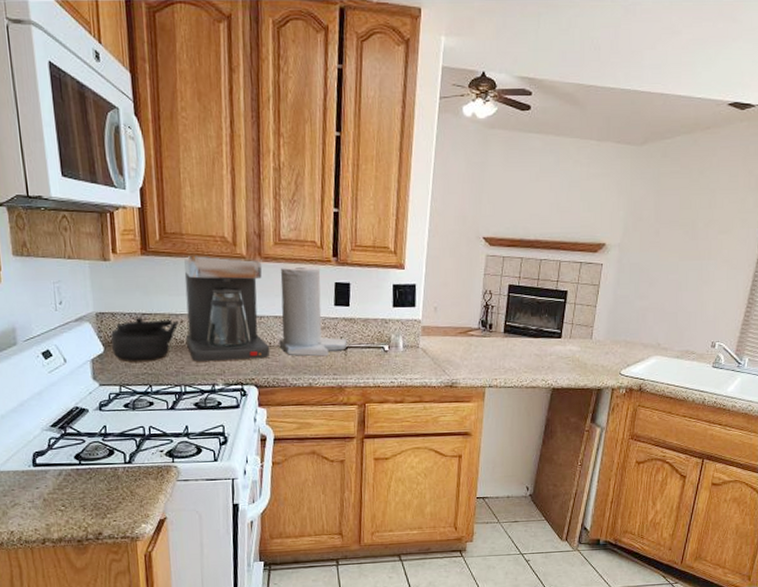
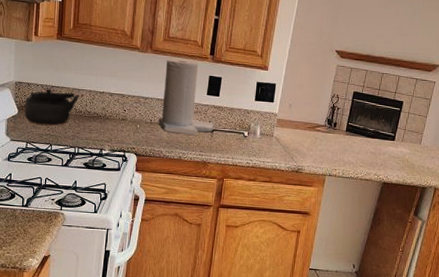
coffee maker: present [184,256,271,363] -> none [83,43,152,133]

